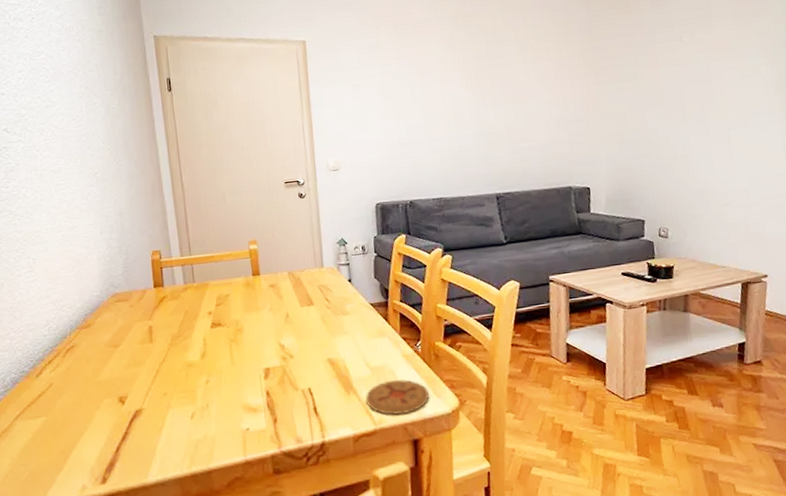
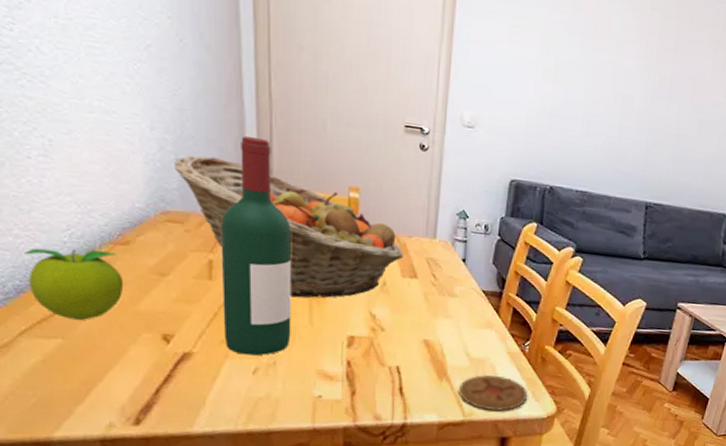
fruit: none [18,336,88,398] -> present [24,248,124,320]
fruit basket: none [118,242,299,344] -> present [174,155,403,298]
wine bottle: none [155,220,218,403] -> present [221,136,292,356]

